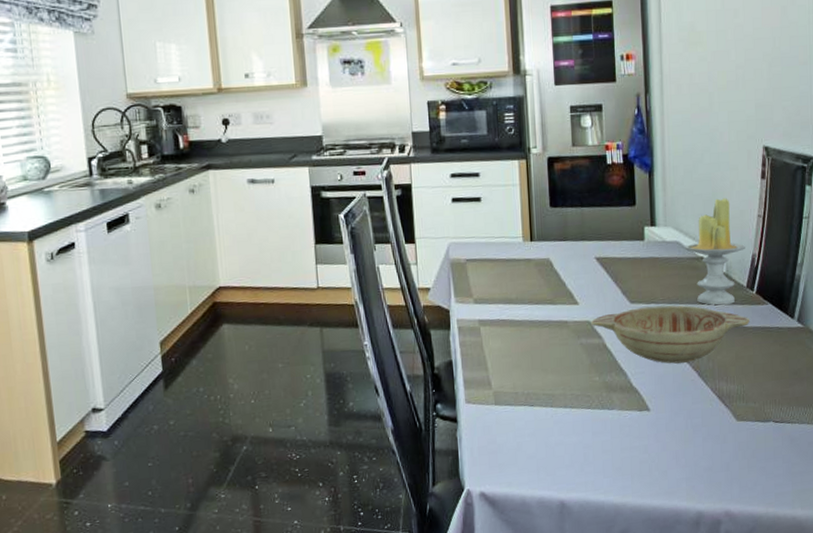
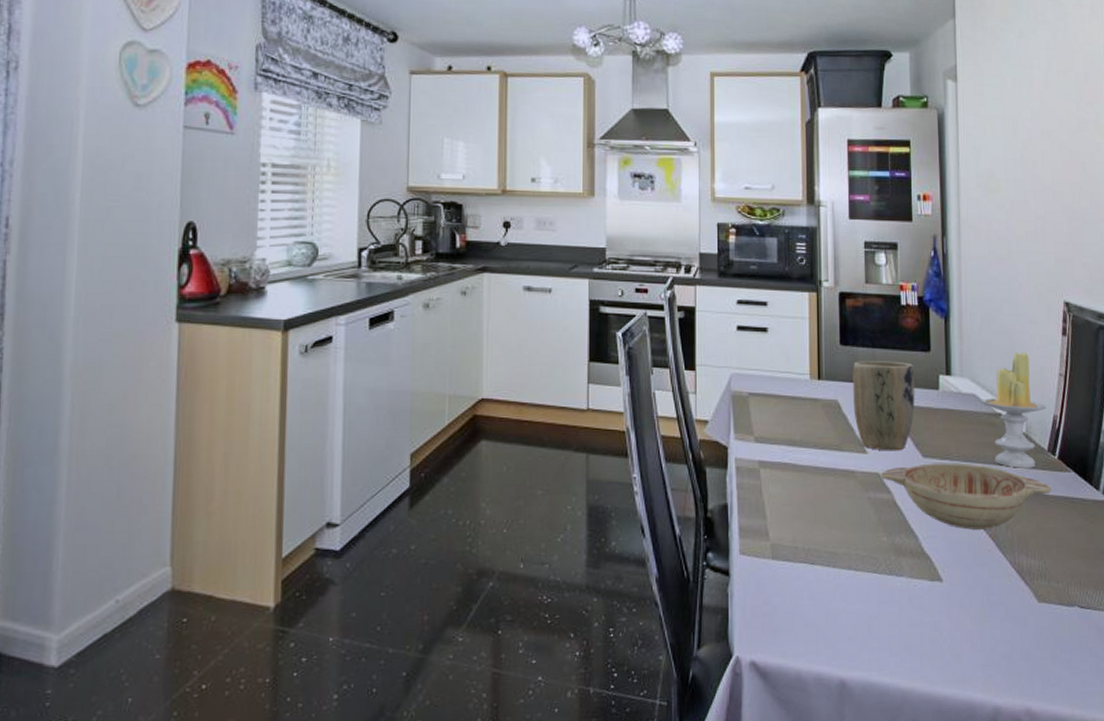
plant pot: none [563,218,622,301] -> present [853,361,915,451]

